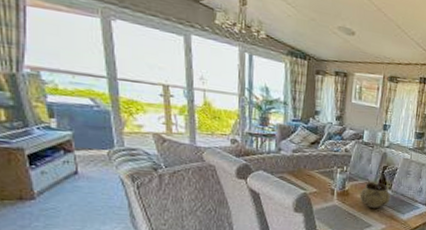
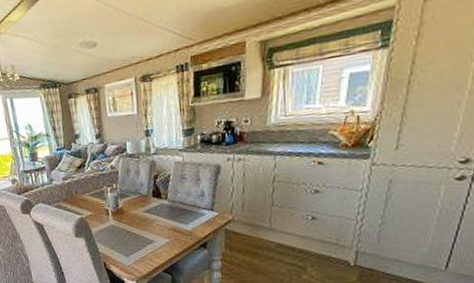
decorative bowl: present [359,182,391,209] -> none [134,194,169,223]

